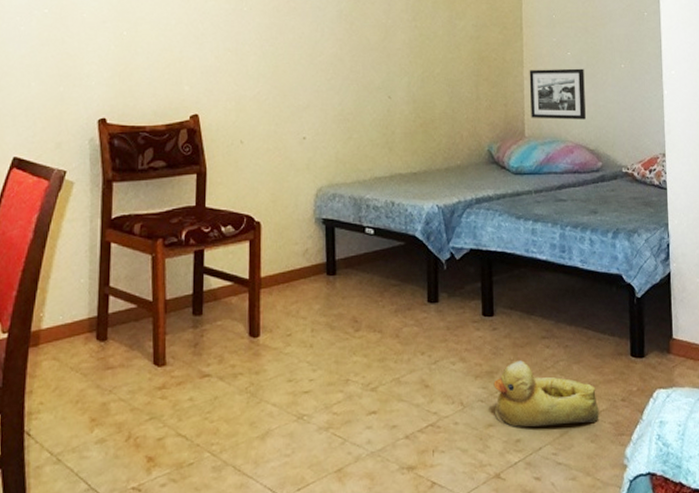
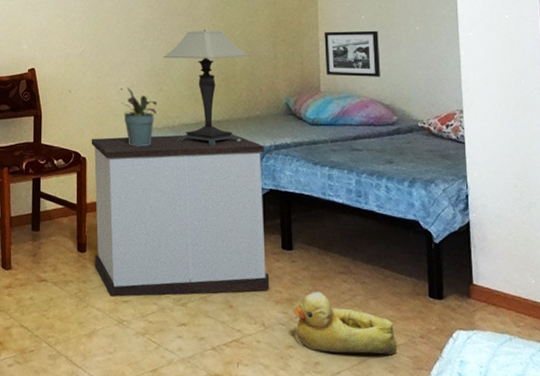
nightstand: none [267,187,469,388] -> present [91,134,270,297]
potted plant: none [303,136,346,206] -> present [121,87,158,146]
table lamp: none [353,67,450,202] -> present [163,30,249,146]

